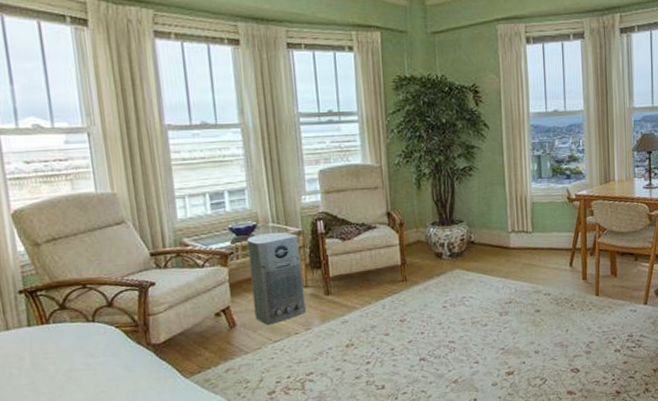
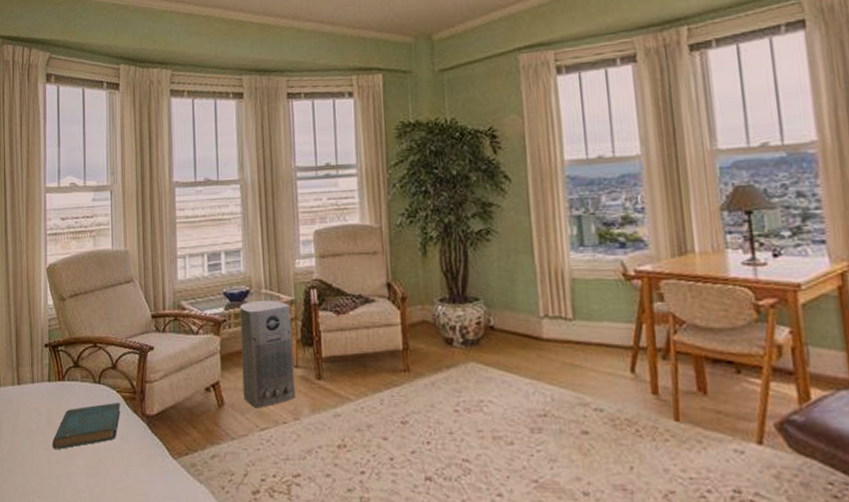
book: none [41,337,122,389] -> present [53,403,121,449]

